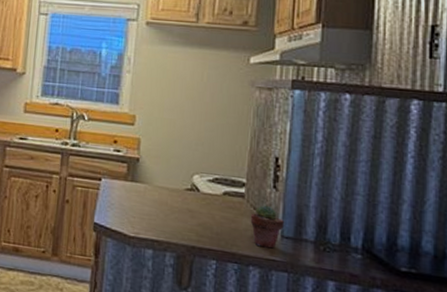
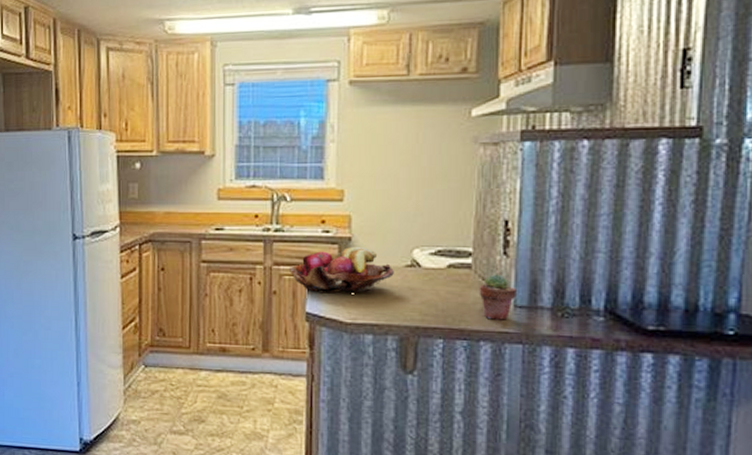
fruit basket: none [81,167,175,210] -> present [288,247,394,294]

